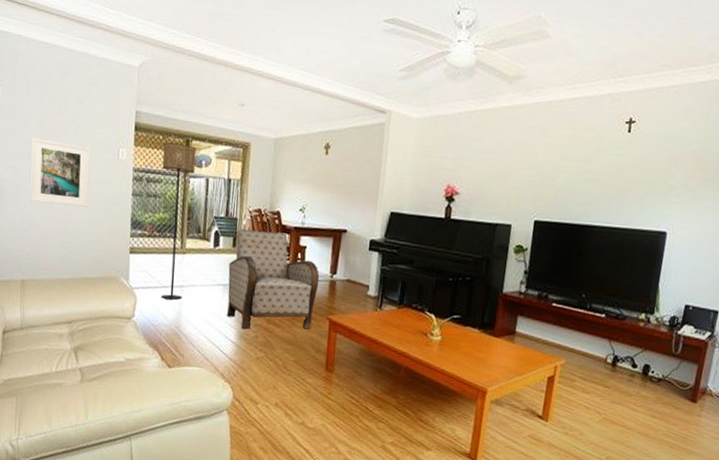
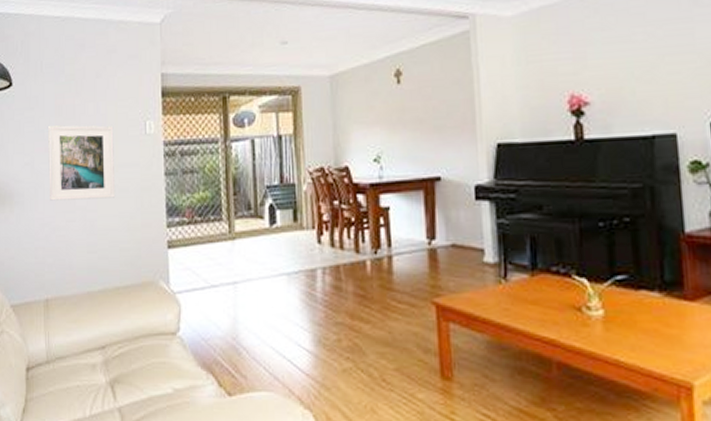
floor lamp: present [161,142,197,300] -> none [197,102,238,302]
armchair: present [227,228,320,330] -> none [291,193,414,332]

